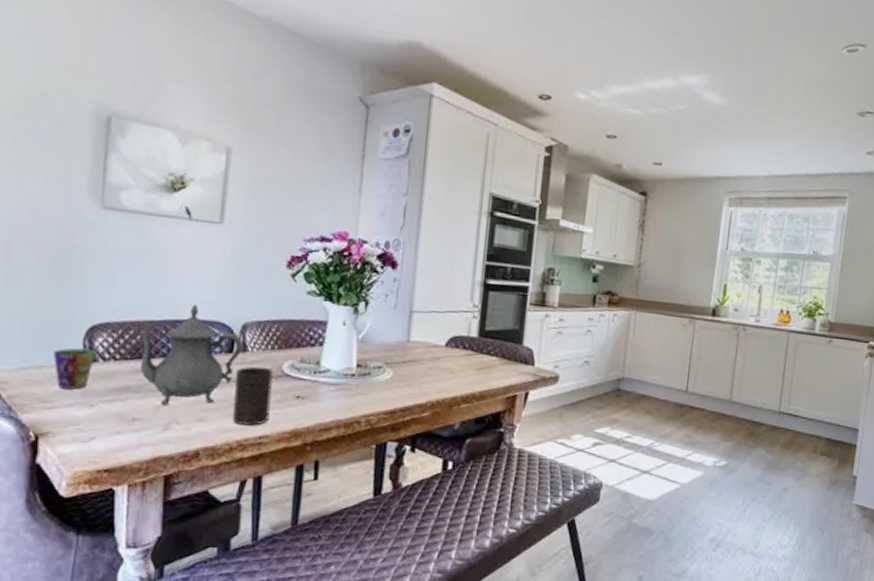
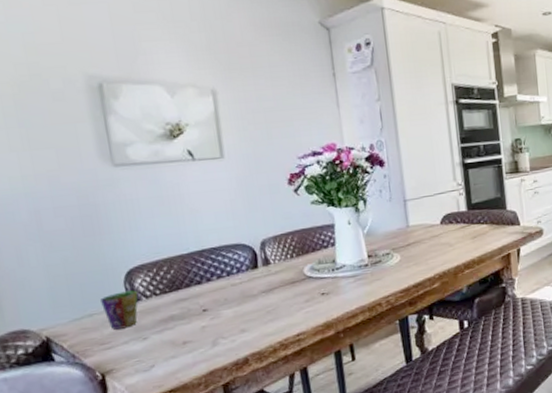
teapot: present [136,303,244,405] -> none [169,232,266,325]
cup: present [233,366,273,426] -> none [265,274,302,328]

